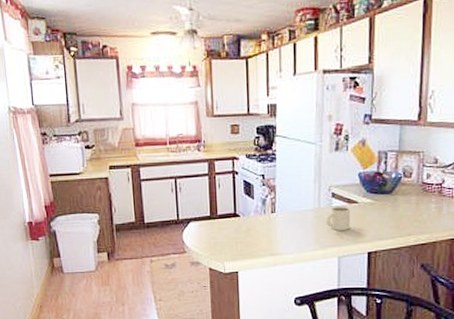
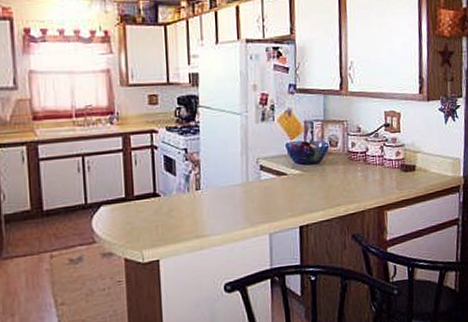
mug: present [326,207,351,230] -> none [255,179,281,205]

